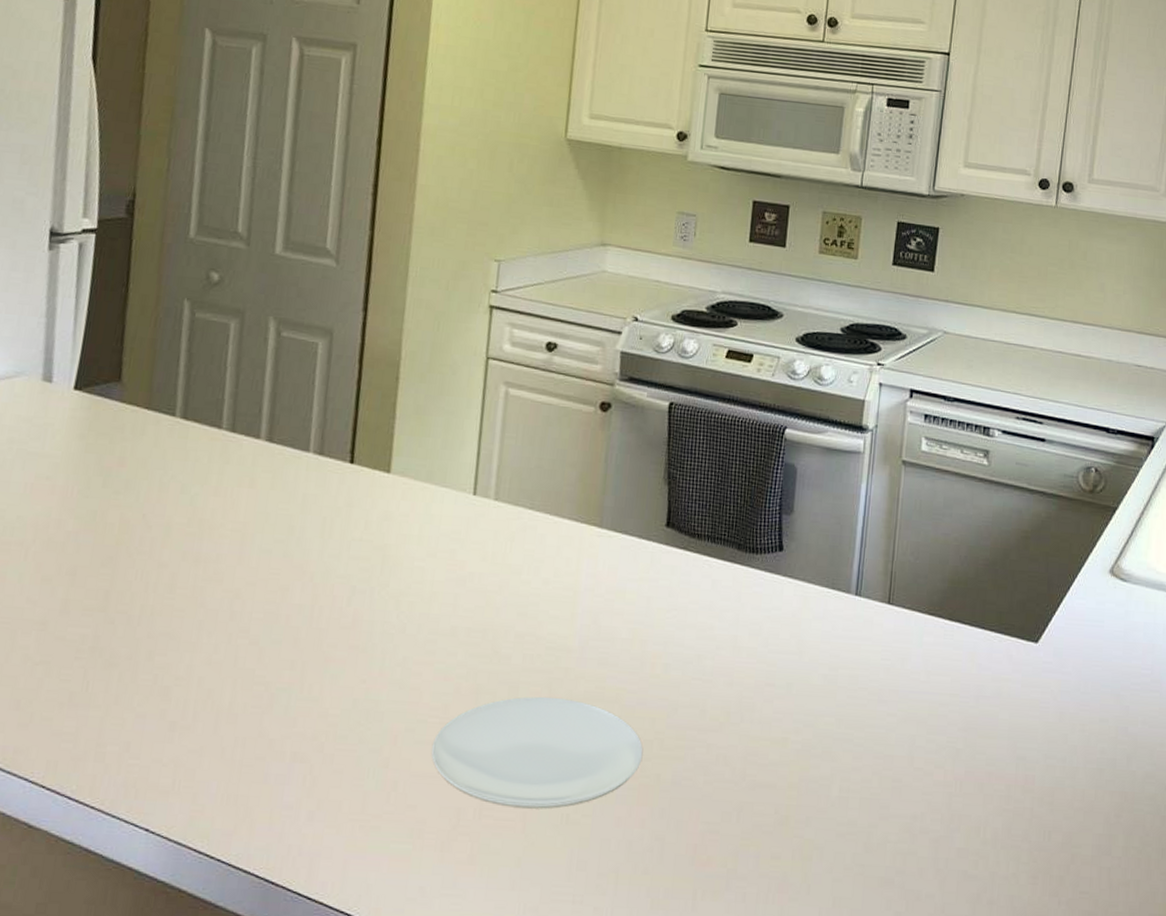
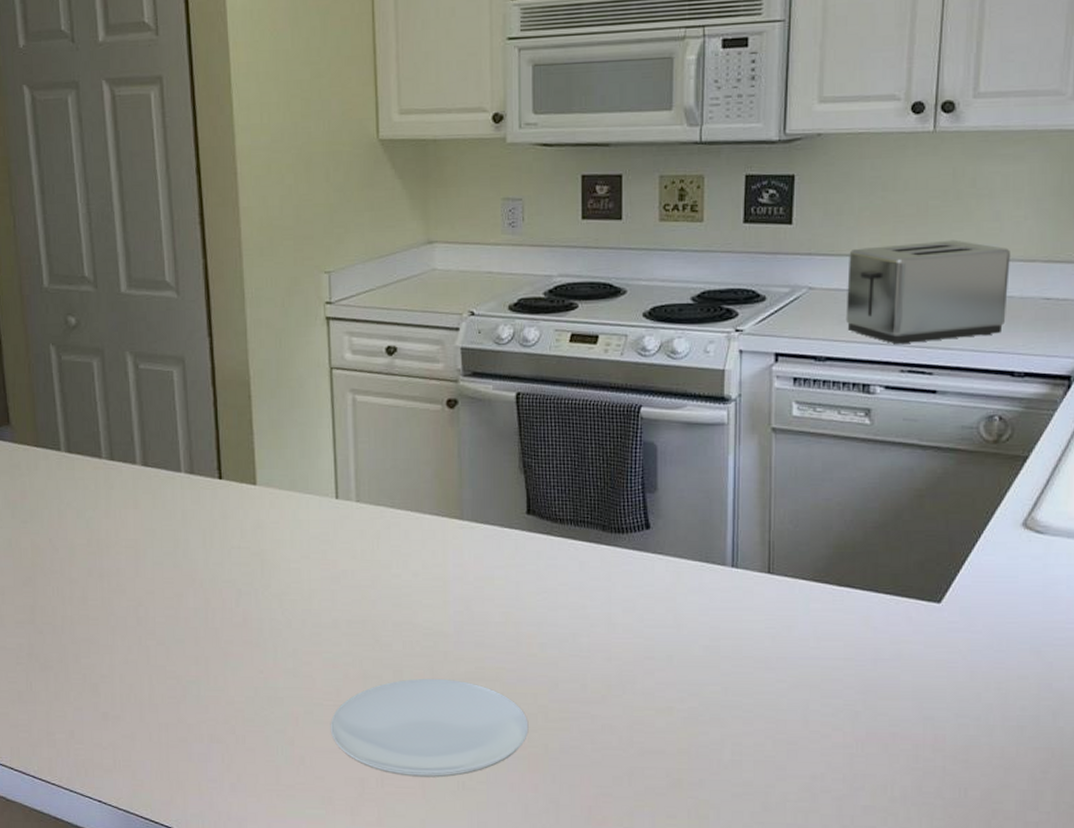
toaster: none [973,301,1111,394] -> present [845,239,1010,345]

